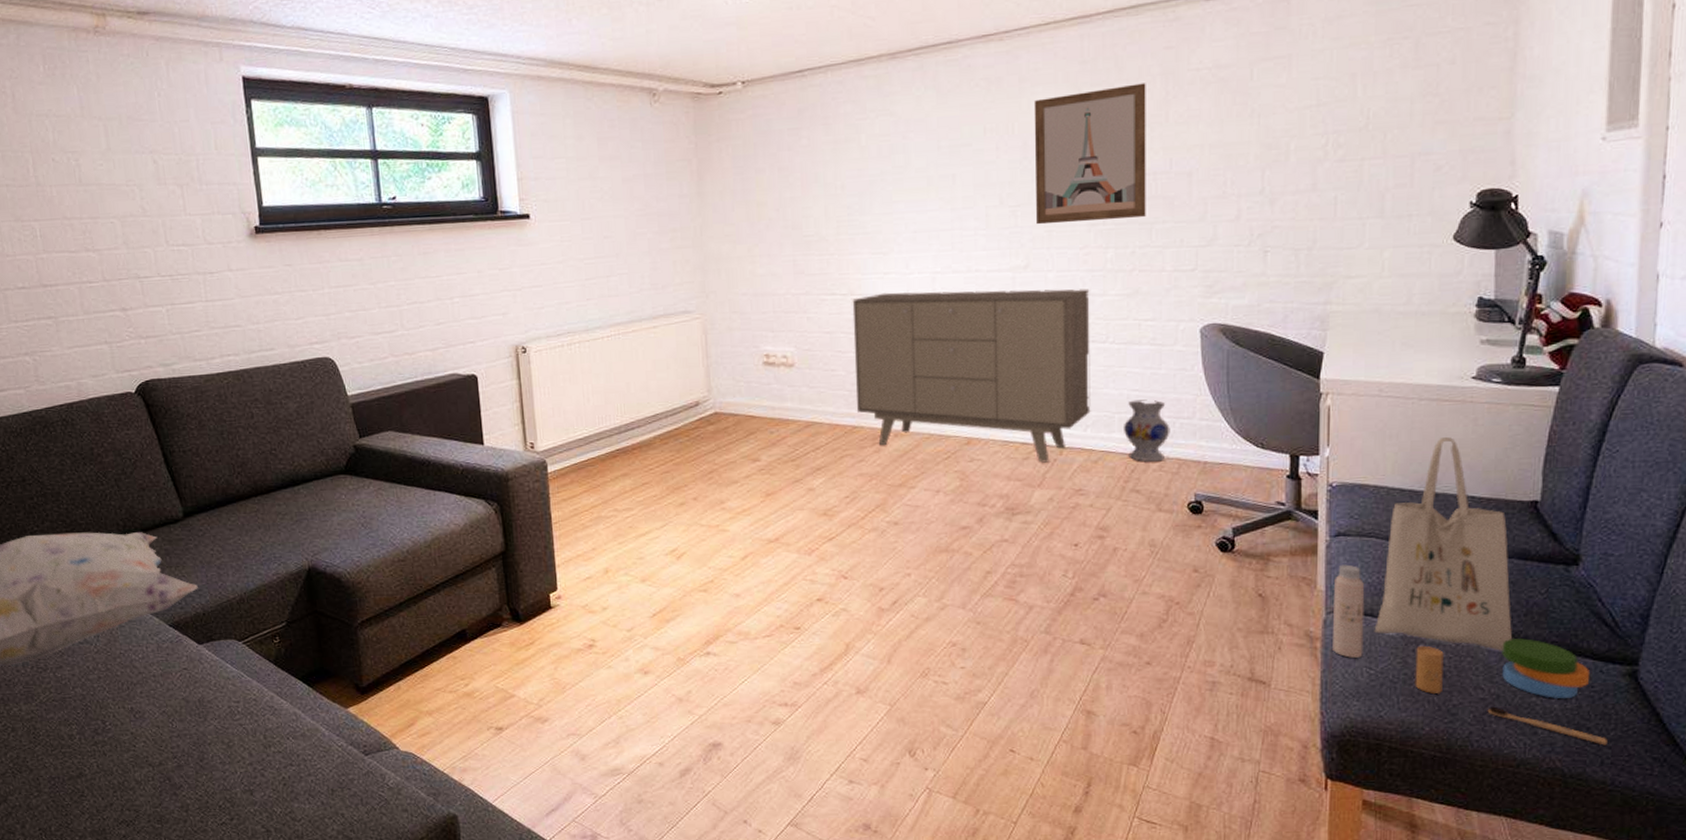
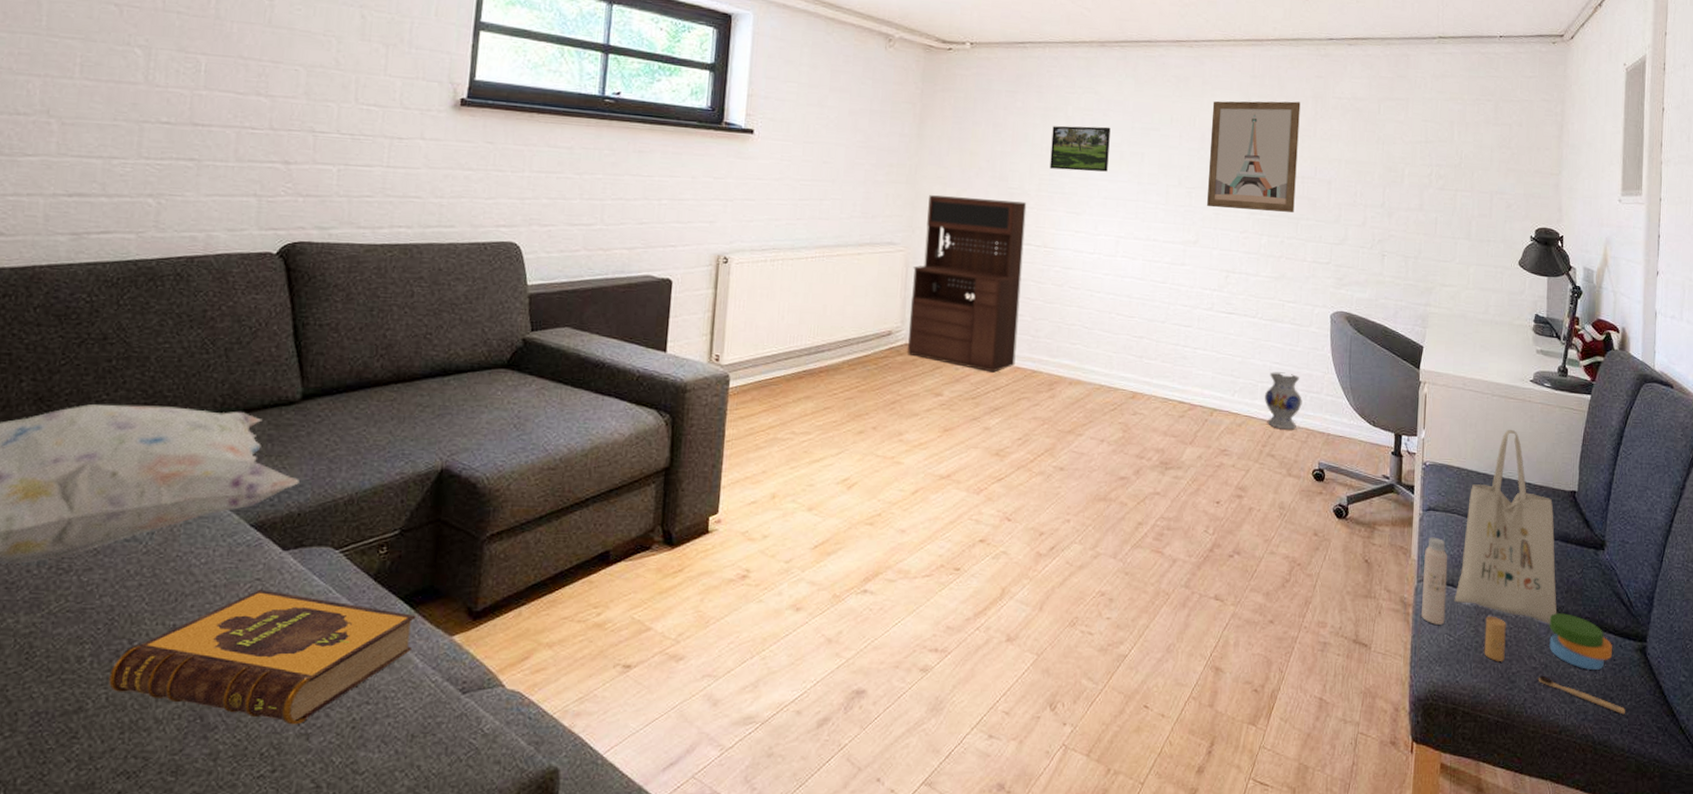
hardback book: none [94,677,317,784] -> present [108,589,416,725]
shelving unit: none [712,249,833,433] -> present [908,195,1027,373]
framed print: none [845,151,914,208] -> present [1050,125,1111,172]
sideboard: present [852,289,1091,463] -> none [1037,249,1246,422]

